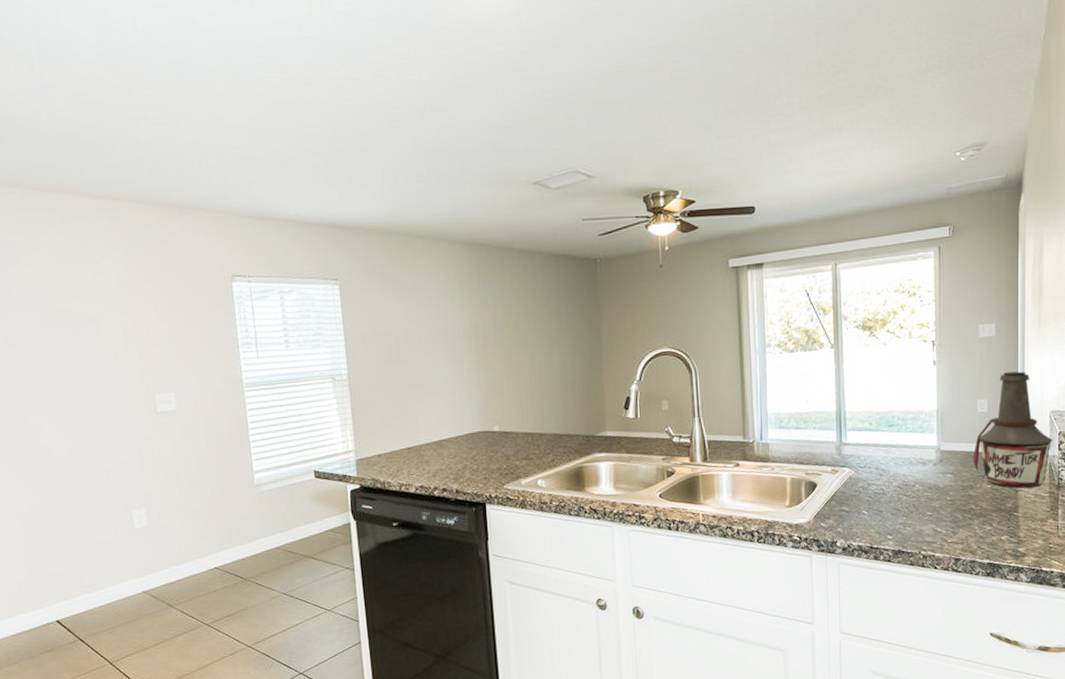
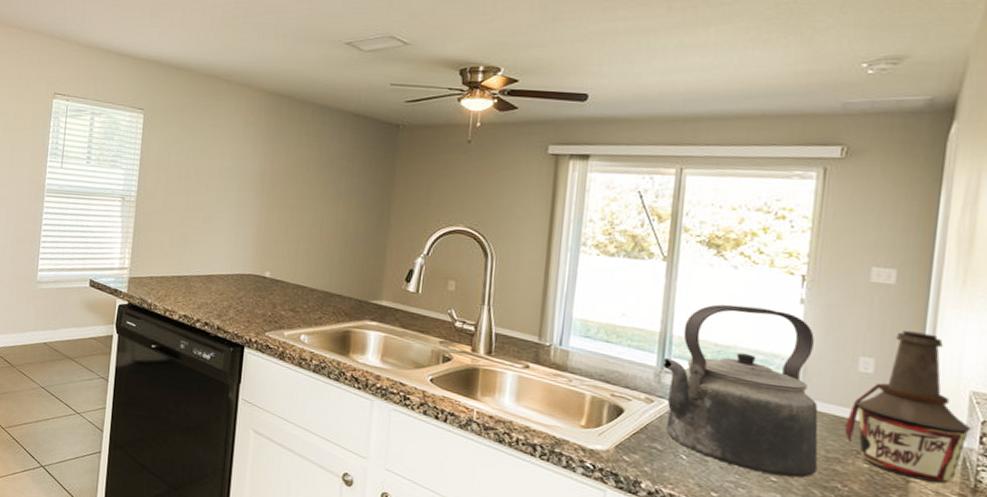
kettle: none [841,374,958,511] -> present [662,304,818,478]

